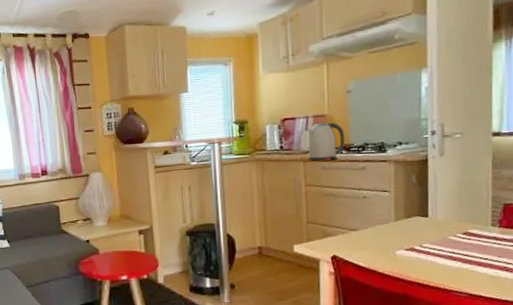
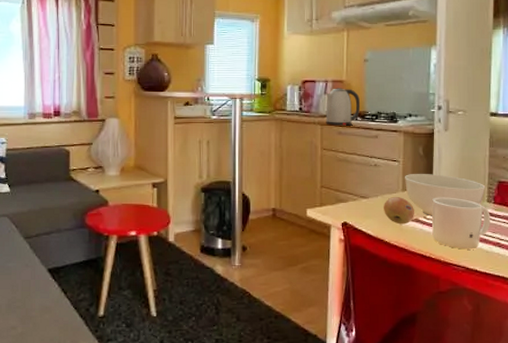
fruit: none [375,227,409,255] -> present [384,197,414,225]
bowl: none [396,201,489,244] -> present [404,174,486,216]
mug: none [428,223,496,276] -> present [431,197,490,250]

